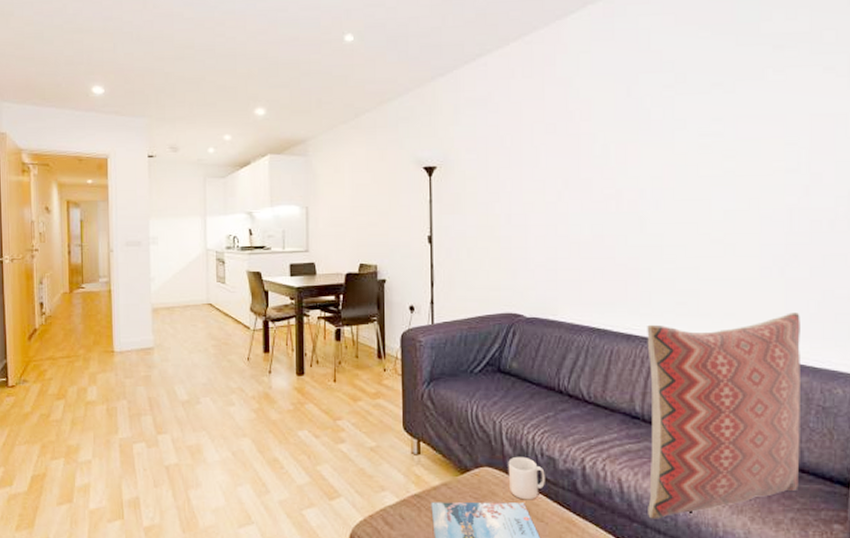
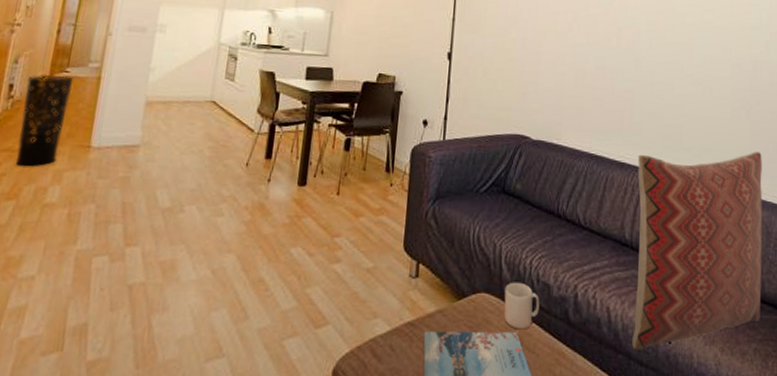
umbrella stand: none [53,292,90,372] -> present [16,75,73,167]

